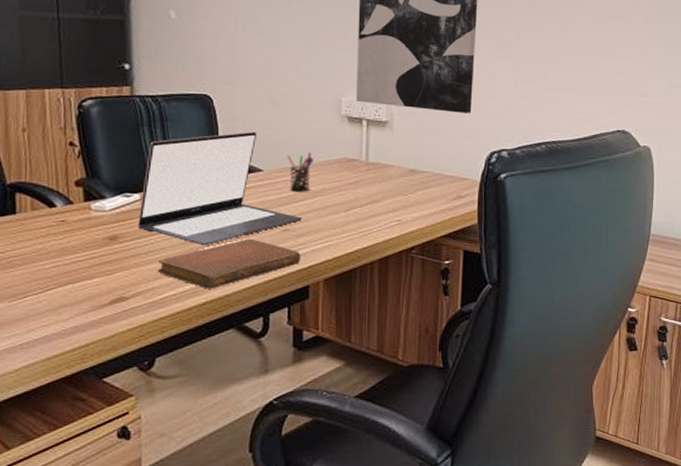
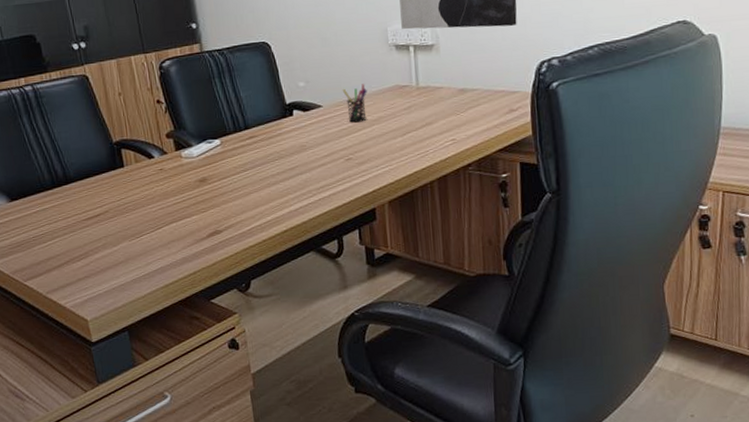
laptop: present [138,131,302,246] -> none [221,70,363,180]
notebook: present [157,238,301,289] -> none [242,169,366,218]

